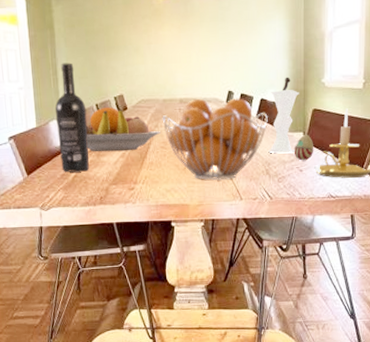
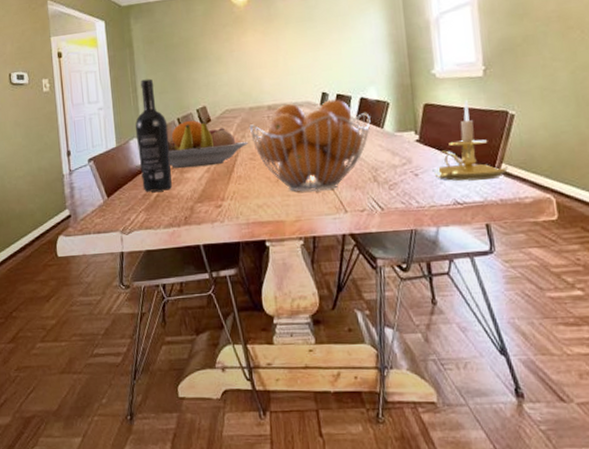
vase: present [268,77,299,154] -> none [370,71,406,157]
decorative egg: present [294,134,314,161] -> none [404,132,431,164]

